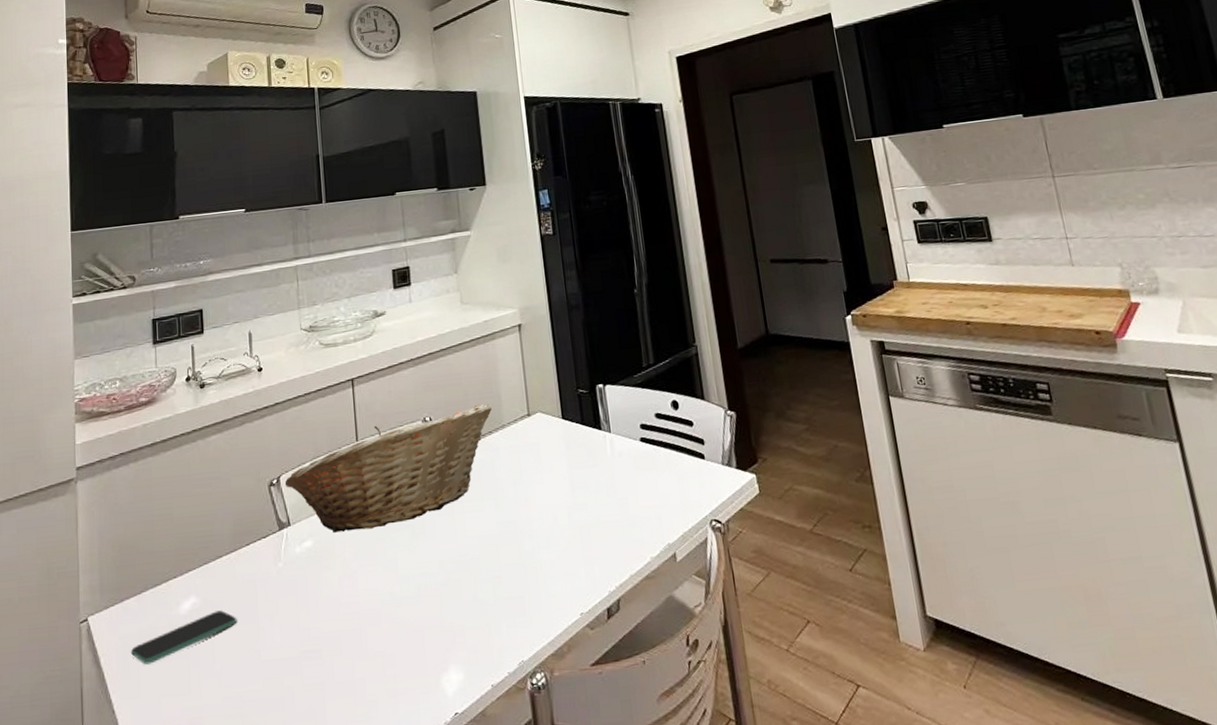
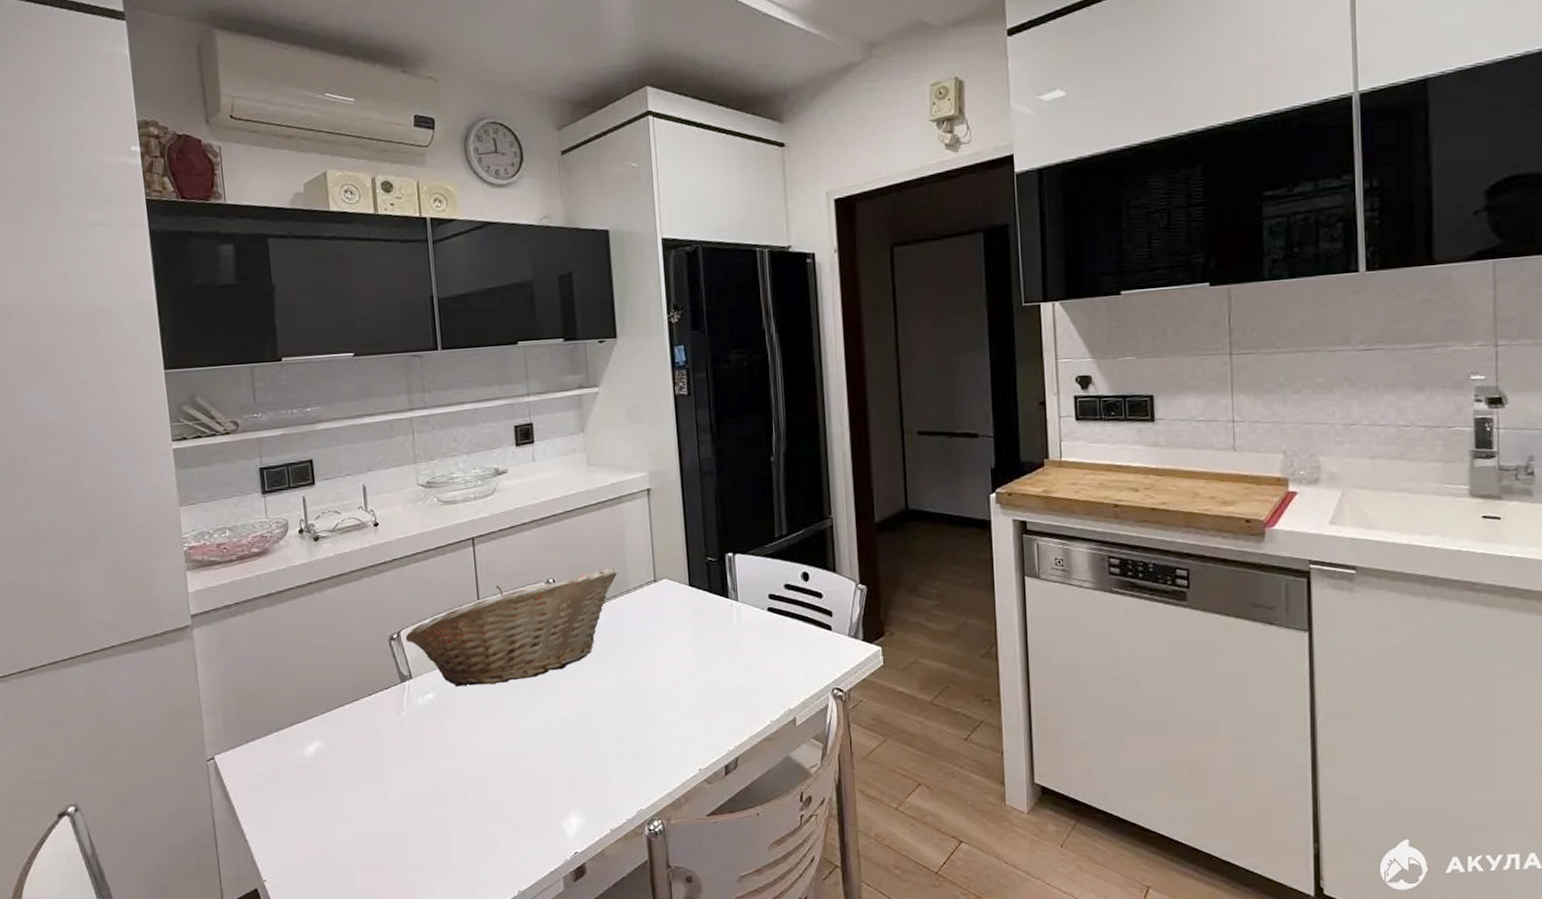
smartphone: present [130,610,237,665] -> none [258,754,362,800]

